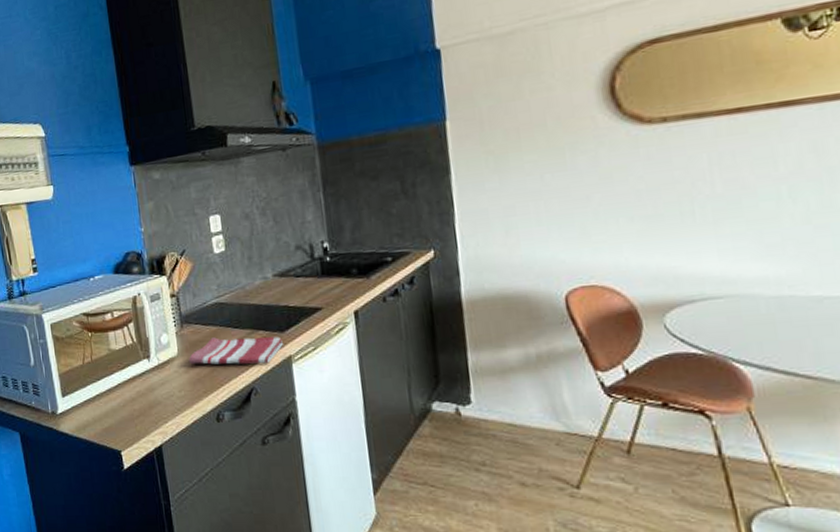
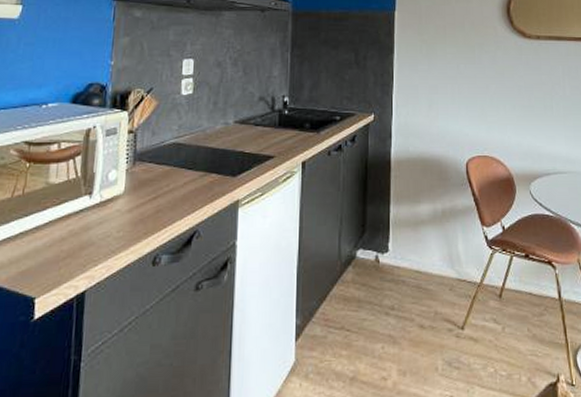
dish towel: present [188,336,283,365] -> none [134,177,233,207]

